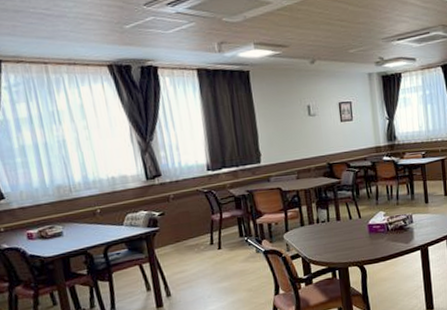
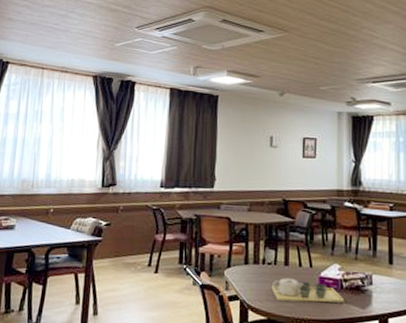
tea set: none [327,229,392,251] -> present [271,278,345,303]

